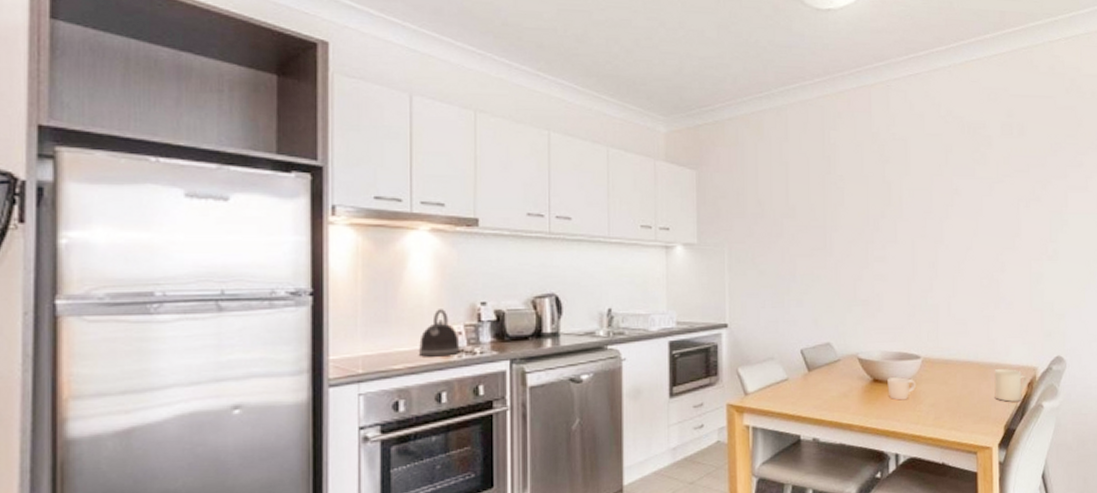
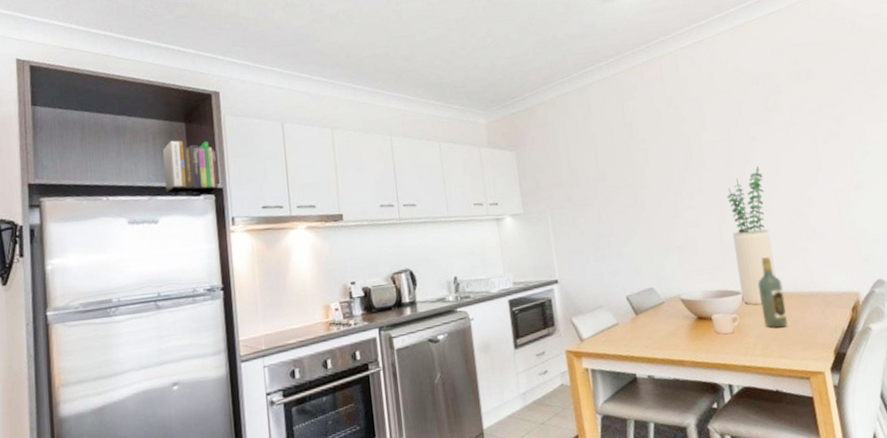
books: none [241,95,317,171] -> present [162,140,219,194]
kettle: present [418,309,460,357] -> none [305,291,338,332]
vase: none [920,222,960,372] -> present [727,166,776,306]
wine bottle: none [939,322,965,398] -> present [757,257,788,328]
mug: present [994,369,1028,402] -> none [815,296,851,328]

